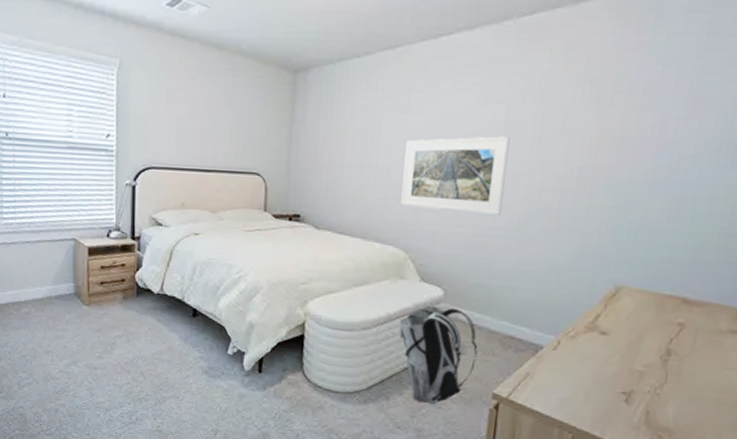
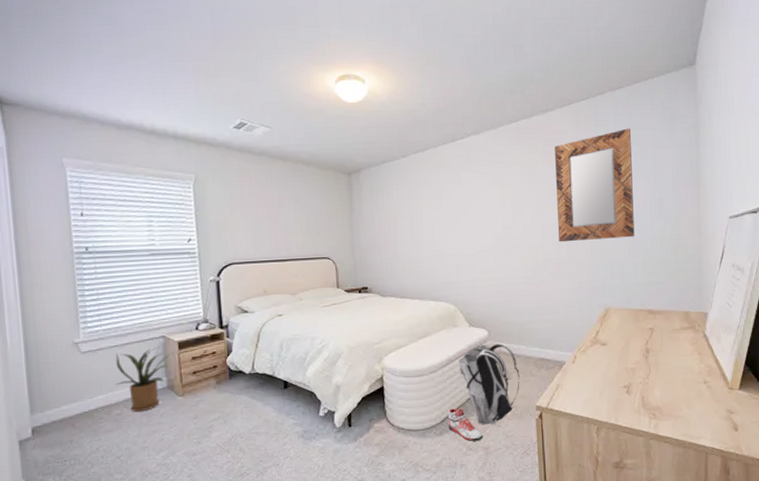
house plant: none [26,249,84,315] -> present [115,346,175,413]
sneaker: none [375,375,417,420] -> present [447,408,483,442]
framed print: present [401,136,510,215] -> none [443,209,519,270]
home mirror: none [564,33,711,194] -> present [555,128,635,243]

